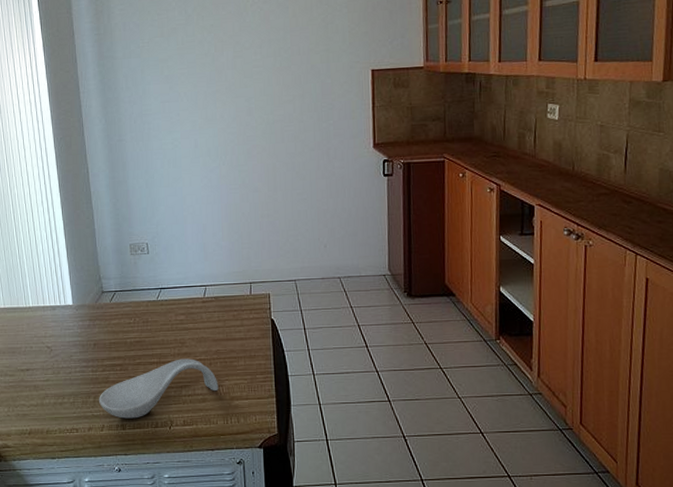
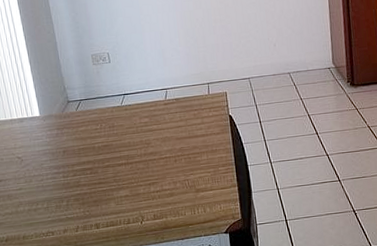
spoon rest: present [99,358,219,419] -> none [72,157,185,218]

